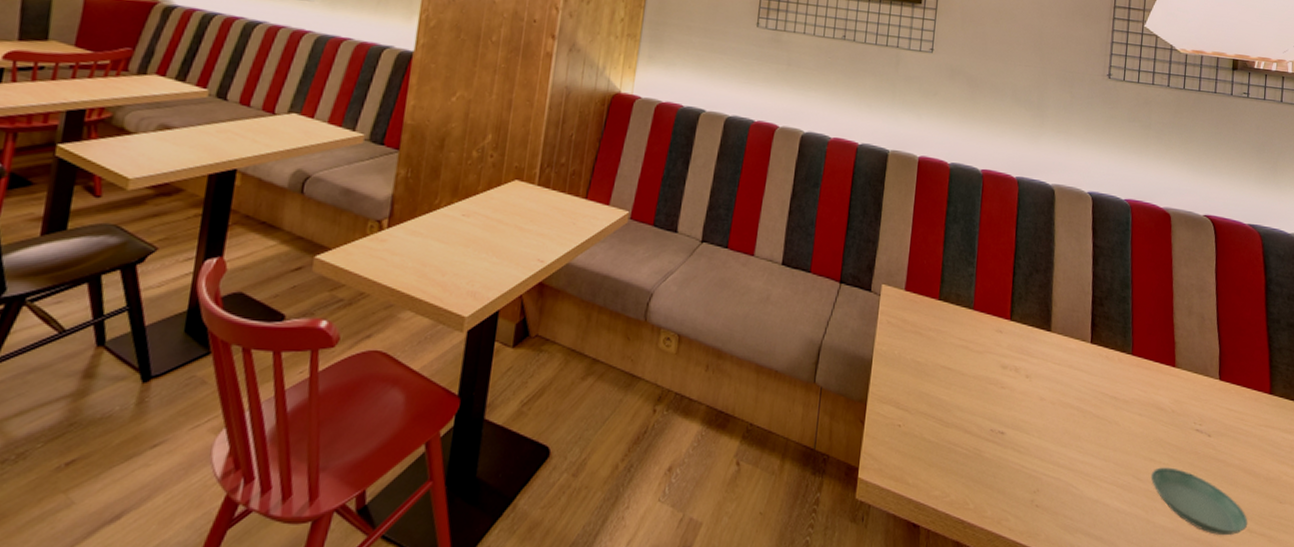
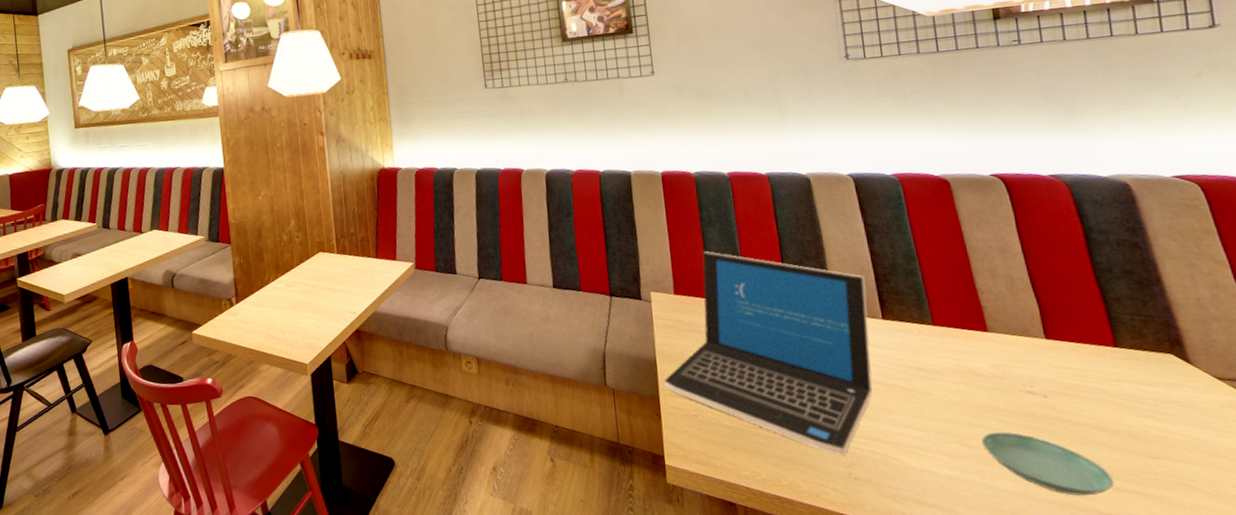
laptop: none [874,249,1083,482] -> present [663,251,873,456]

